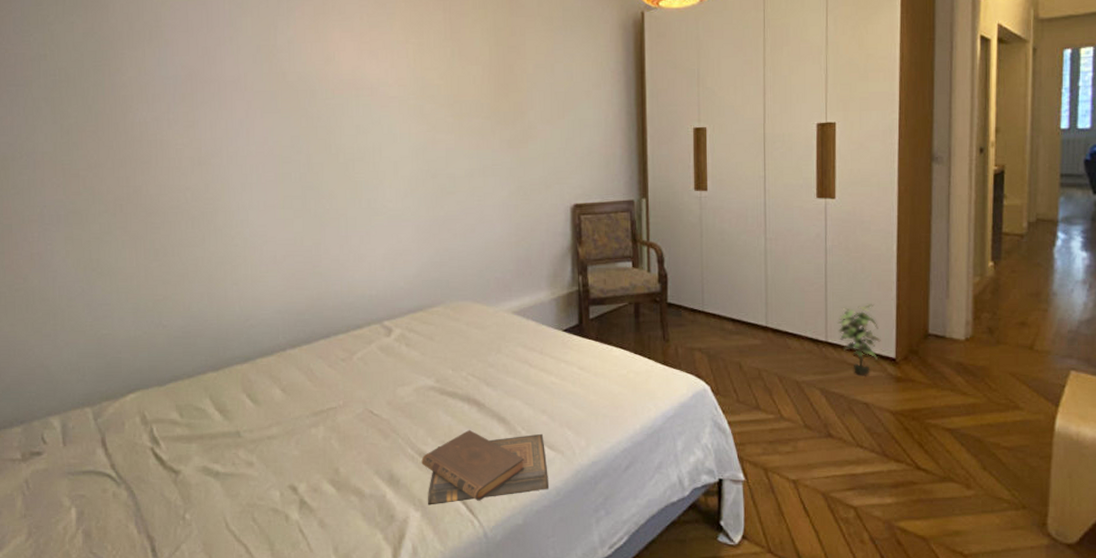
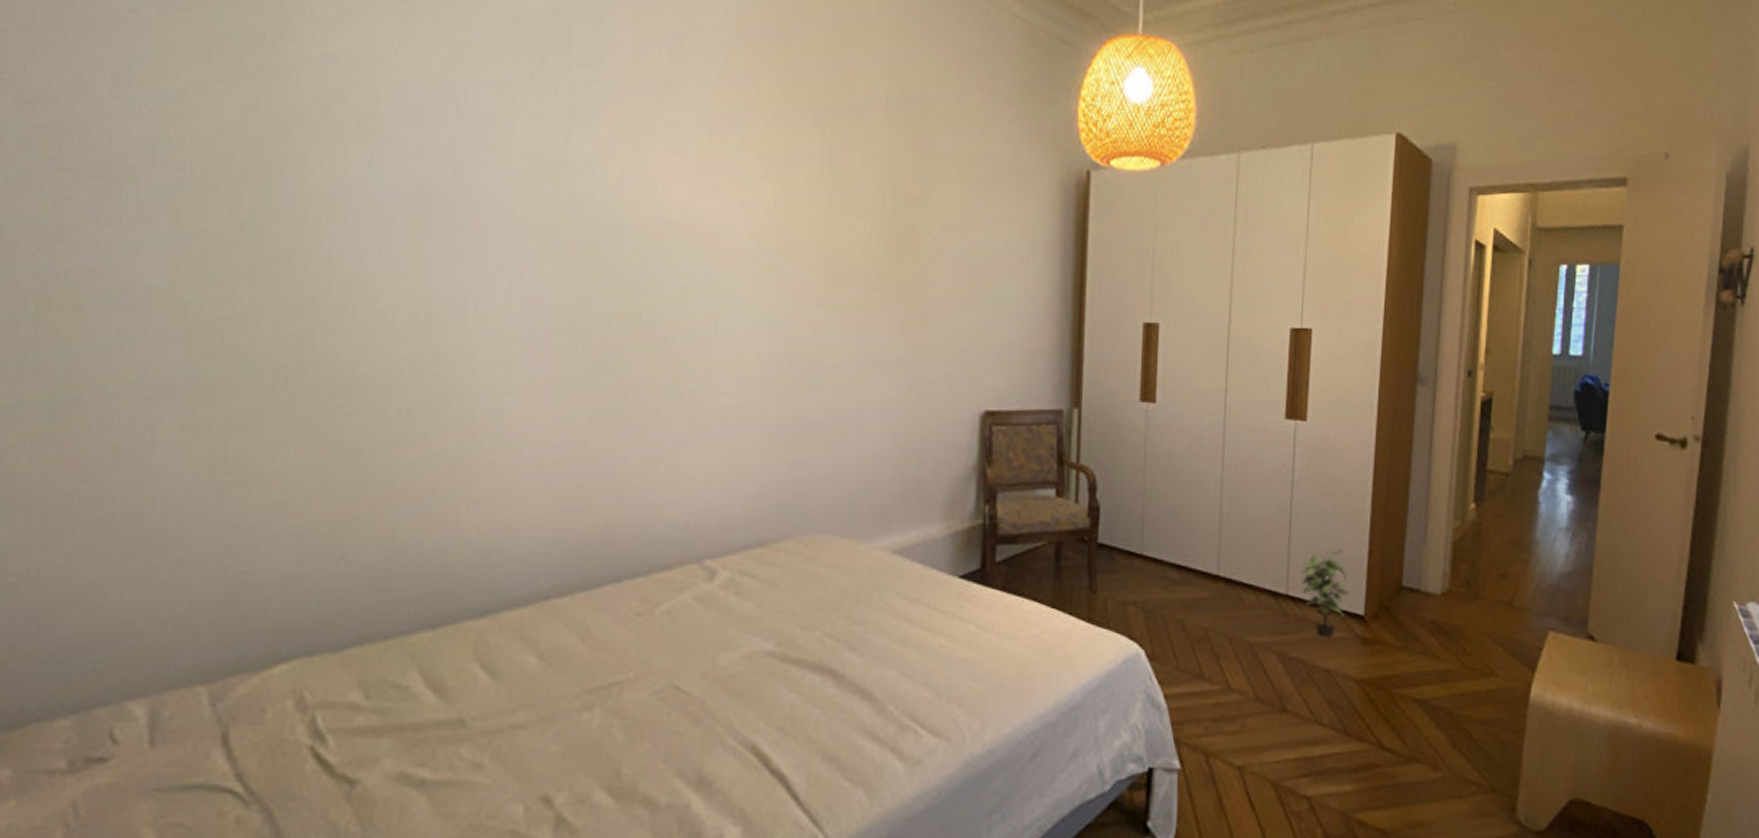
diary: present [421,429,549,505] -> none [747,710,927,817]

